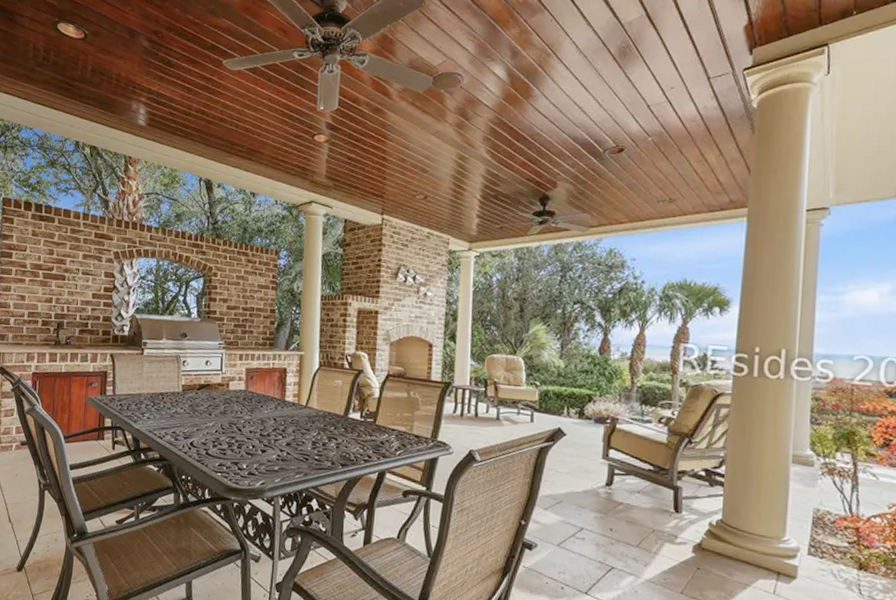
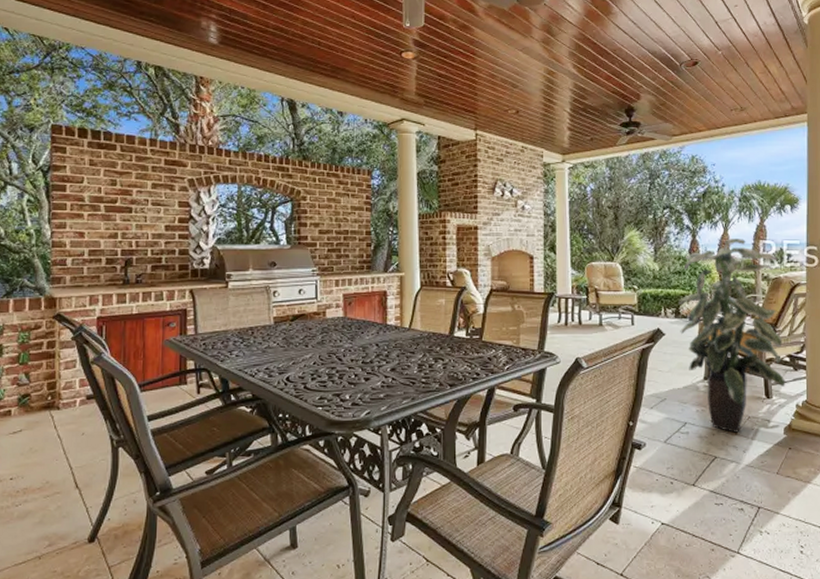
indoor plant: none [583,339,700,545] -> present [678,239,785,433]

